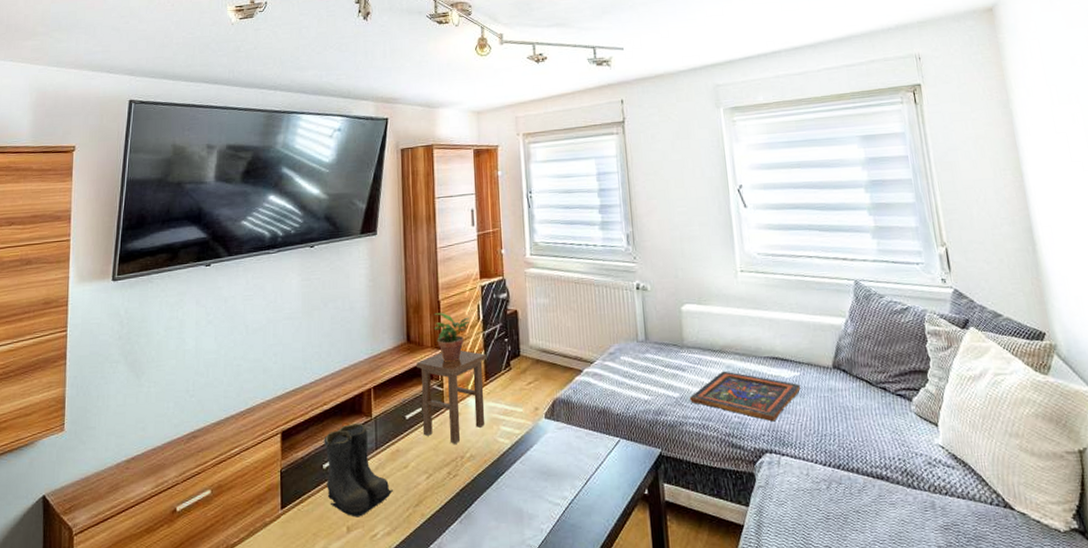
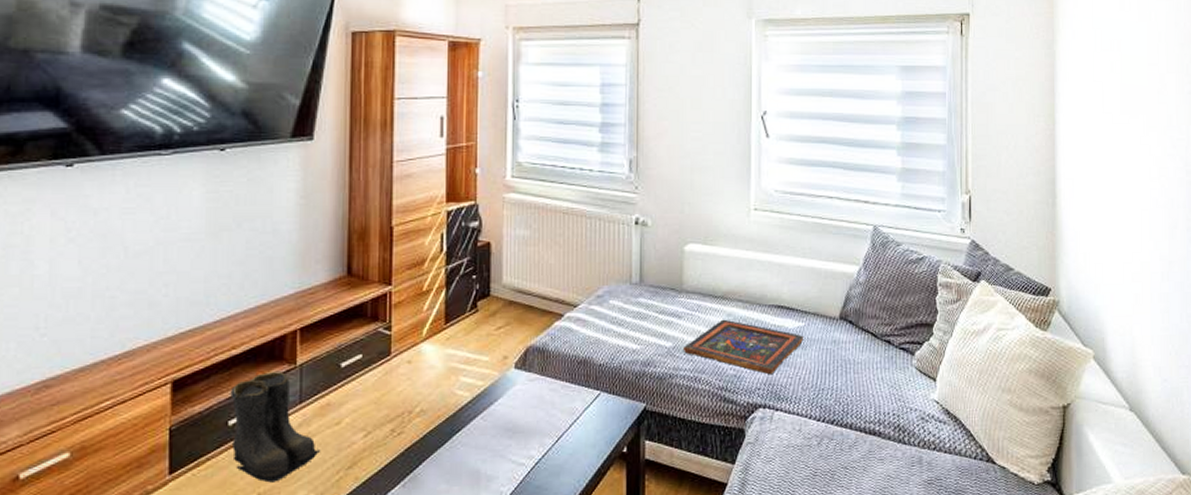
stool: present [416,350,486,445] -> none [358,287,447,398]
potted plant: present [433,312,469,362] -> none [383,240,429,301]

